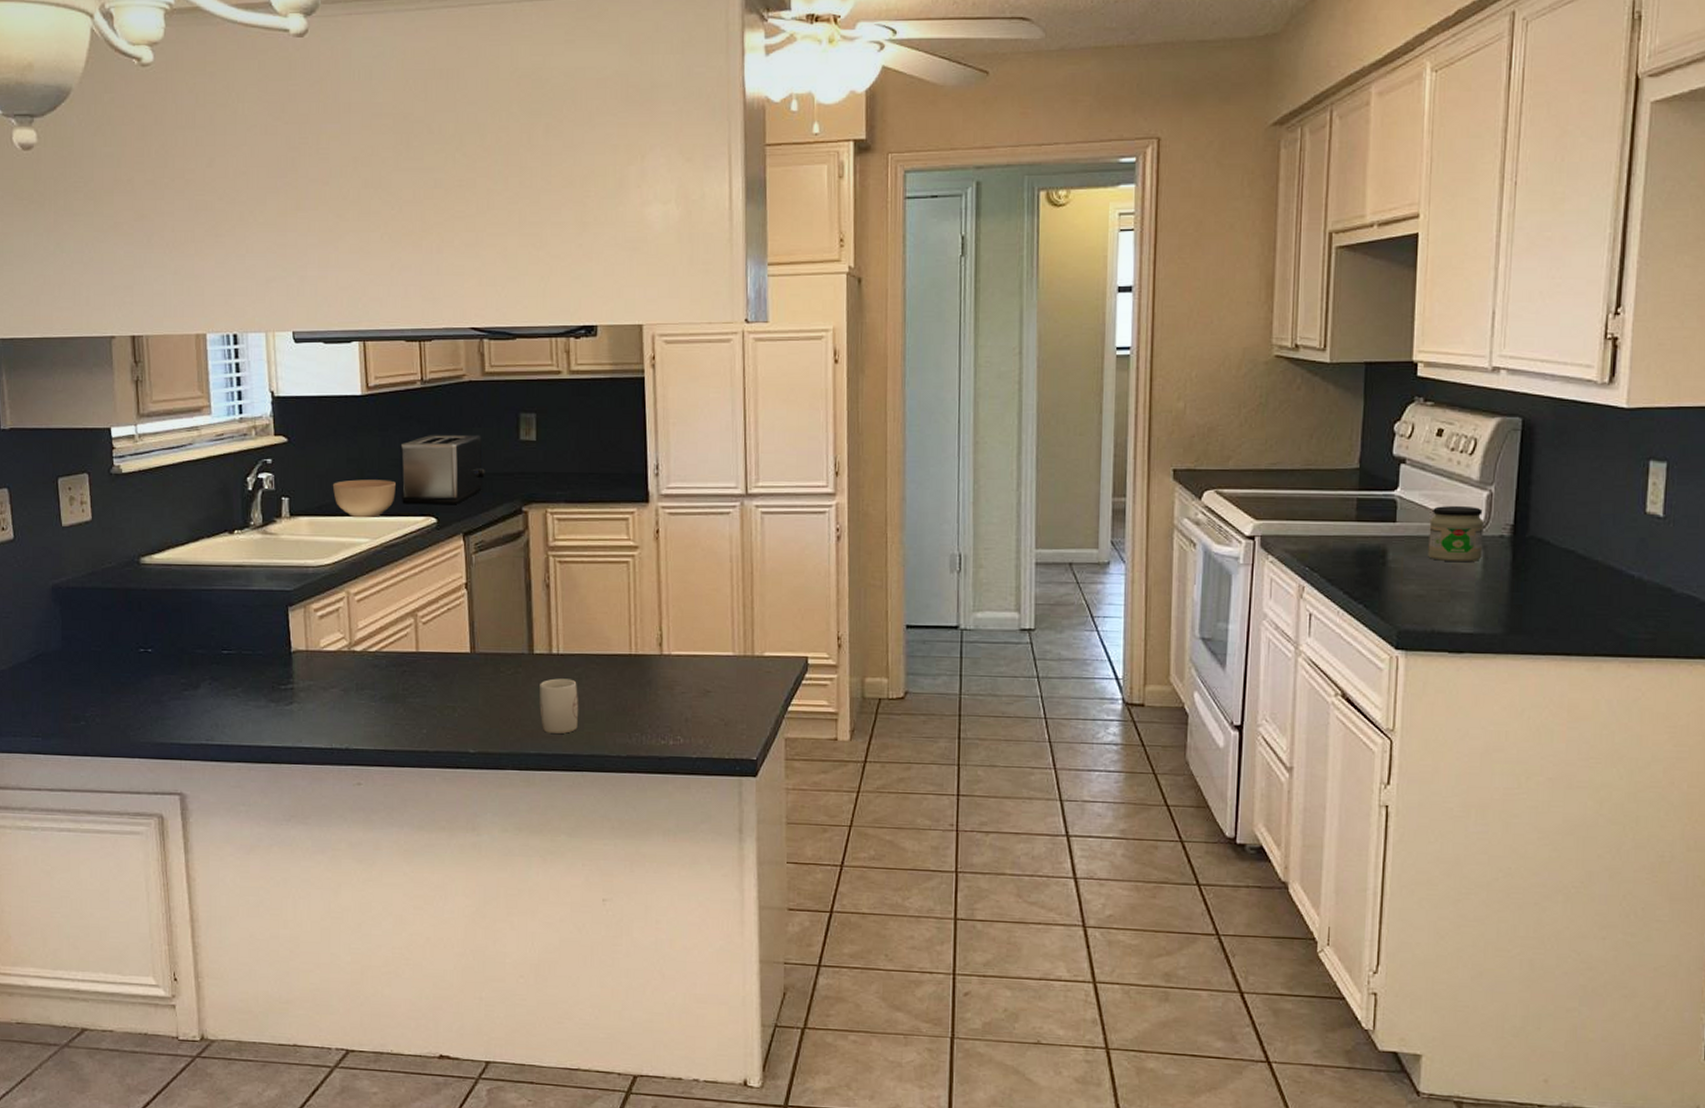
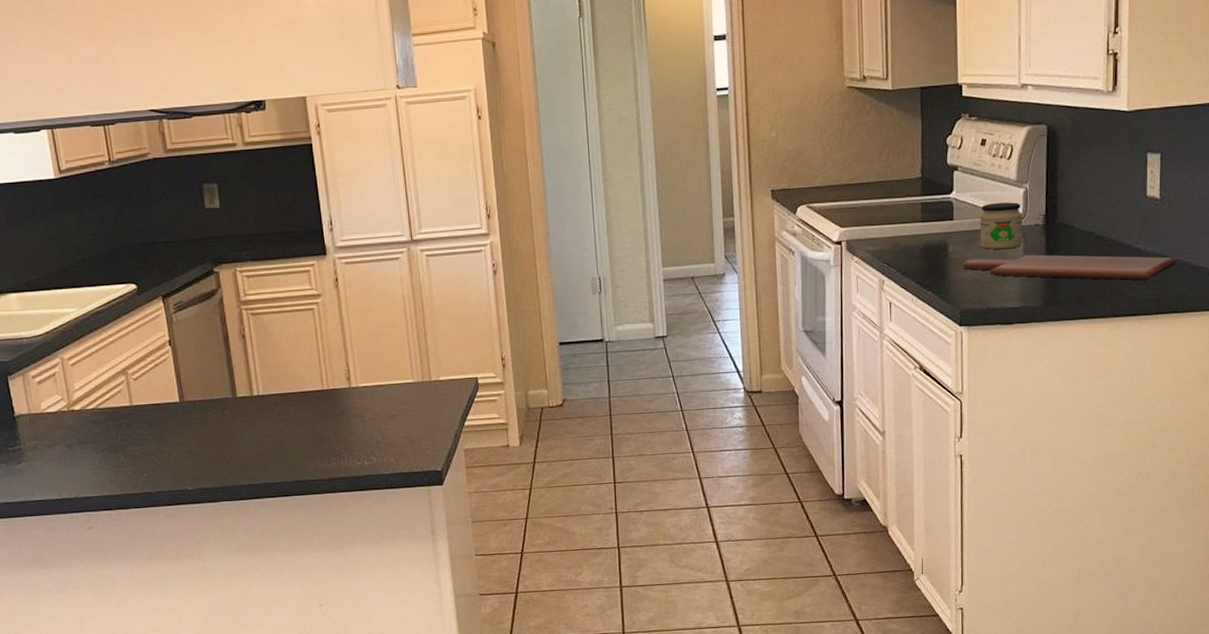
bowl: present [332,479,396,518] -> none [36,254,96,291]
toaster: present [399,434,485,505] -> none [95,206,177,275]
mug: present [539,678,579,734] -> none [245,416,283,466]
cutting board: none [1404,570,1679,615] -> present [963,254,1175,281]

